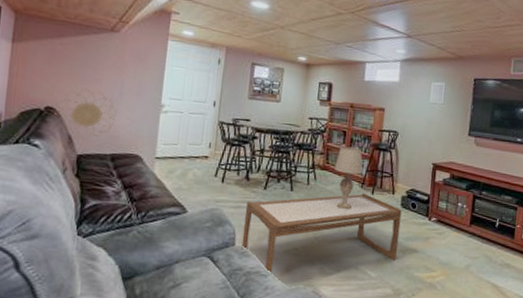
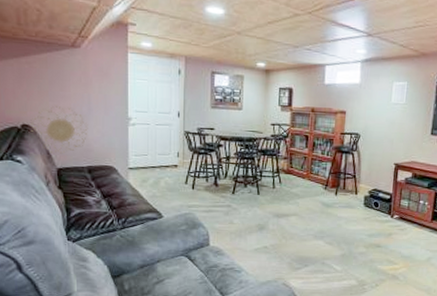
coffee table: present [241,193,402,275] -> none [215,194,365,270]
table lamp: present [334,146,363,210] -> none [297,150,326,211]

